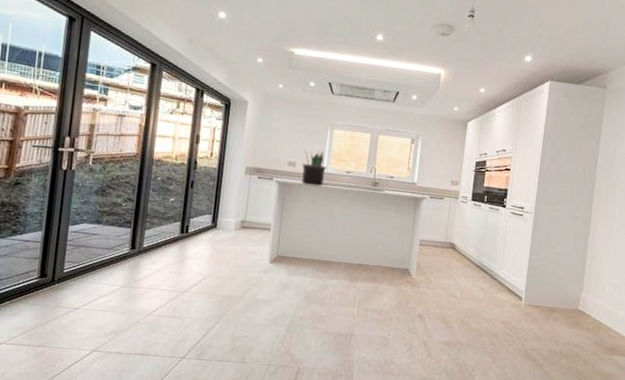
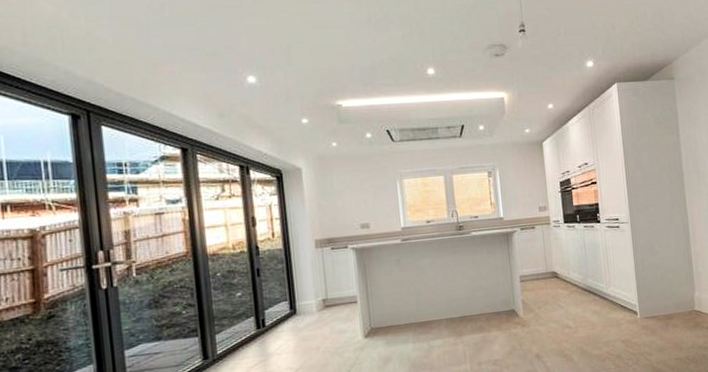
planter: present [301,148,326,187] -> none [375,204,404,246]

